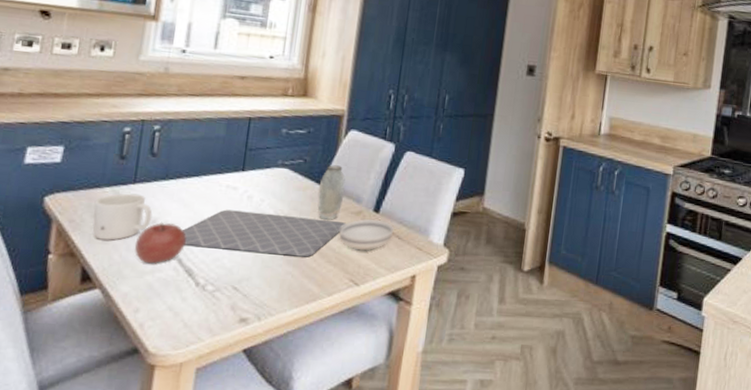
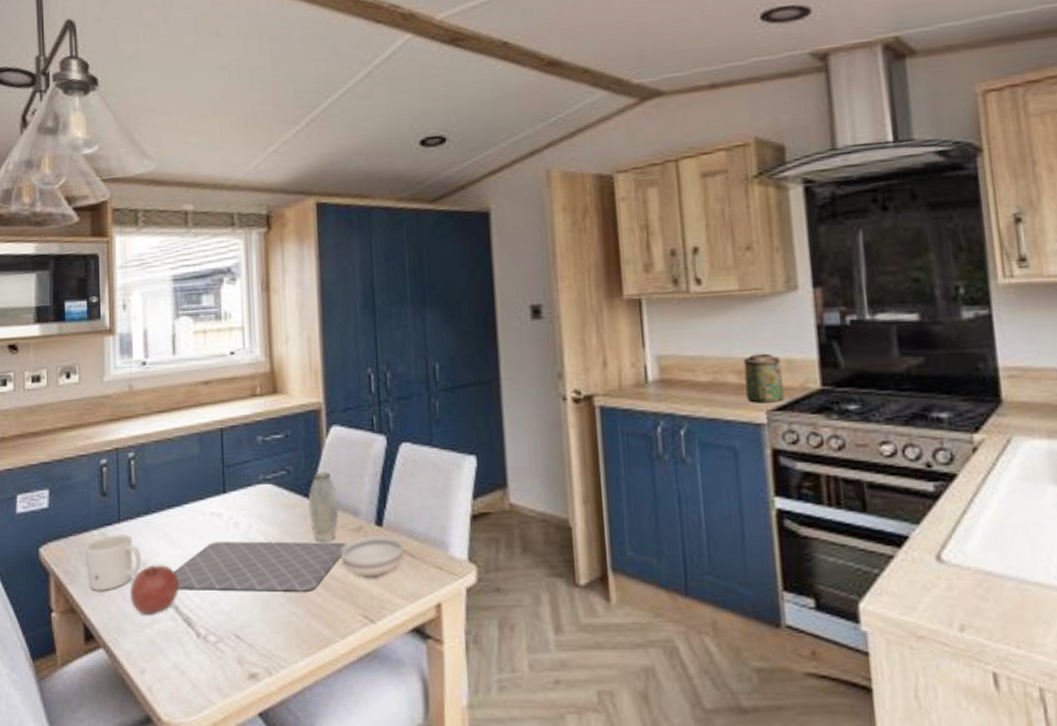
canister: none [663,126,690,162] -> present [743,353,785,403]

